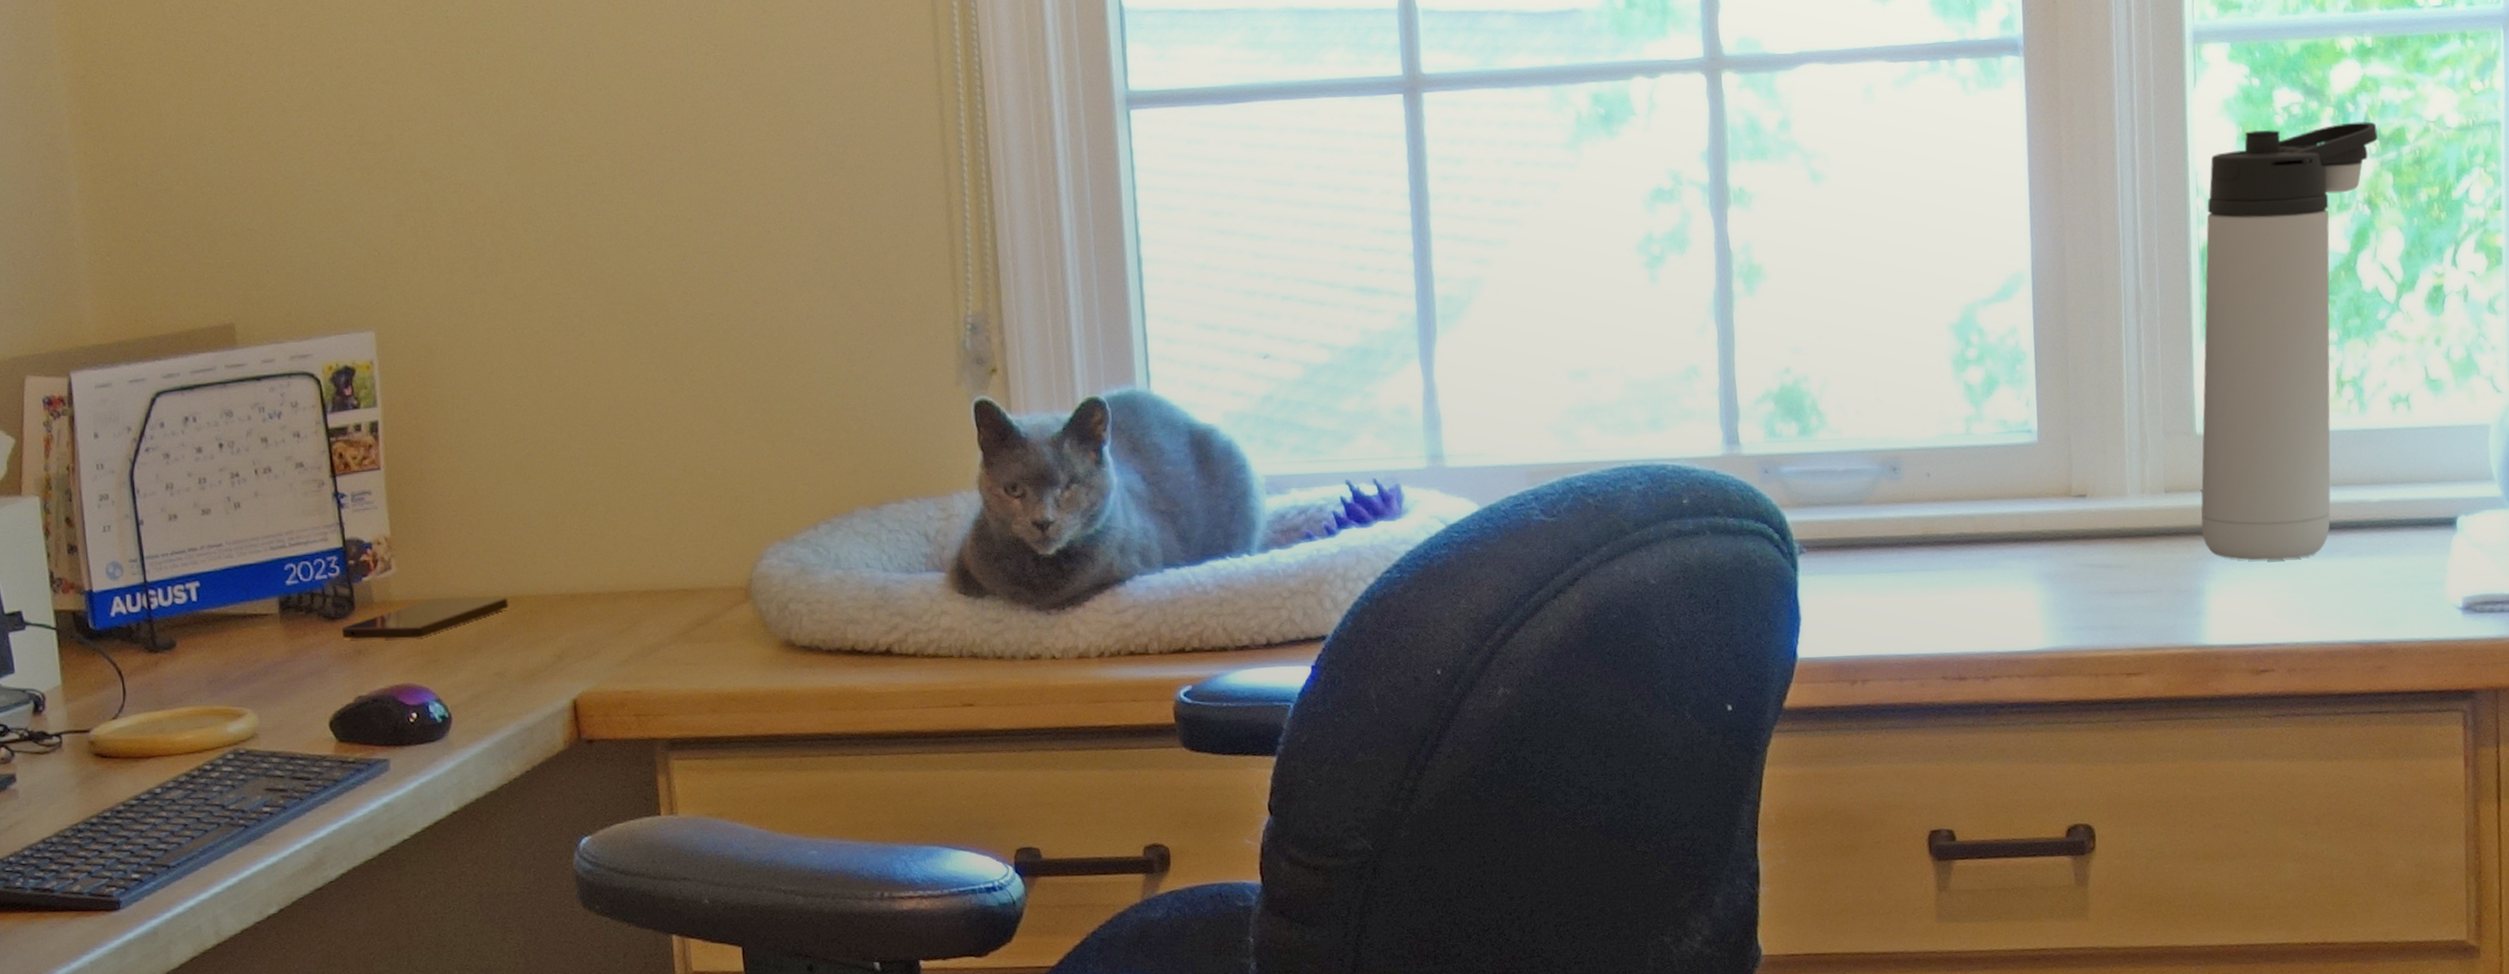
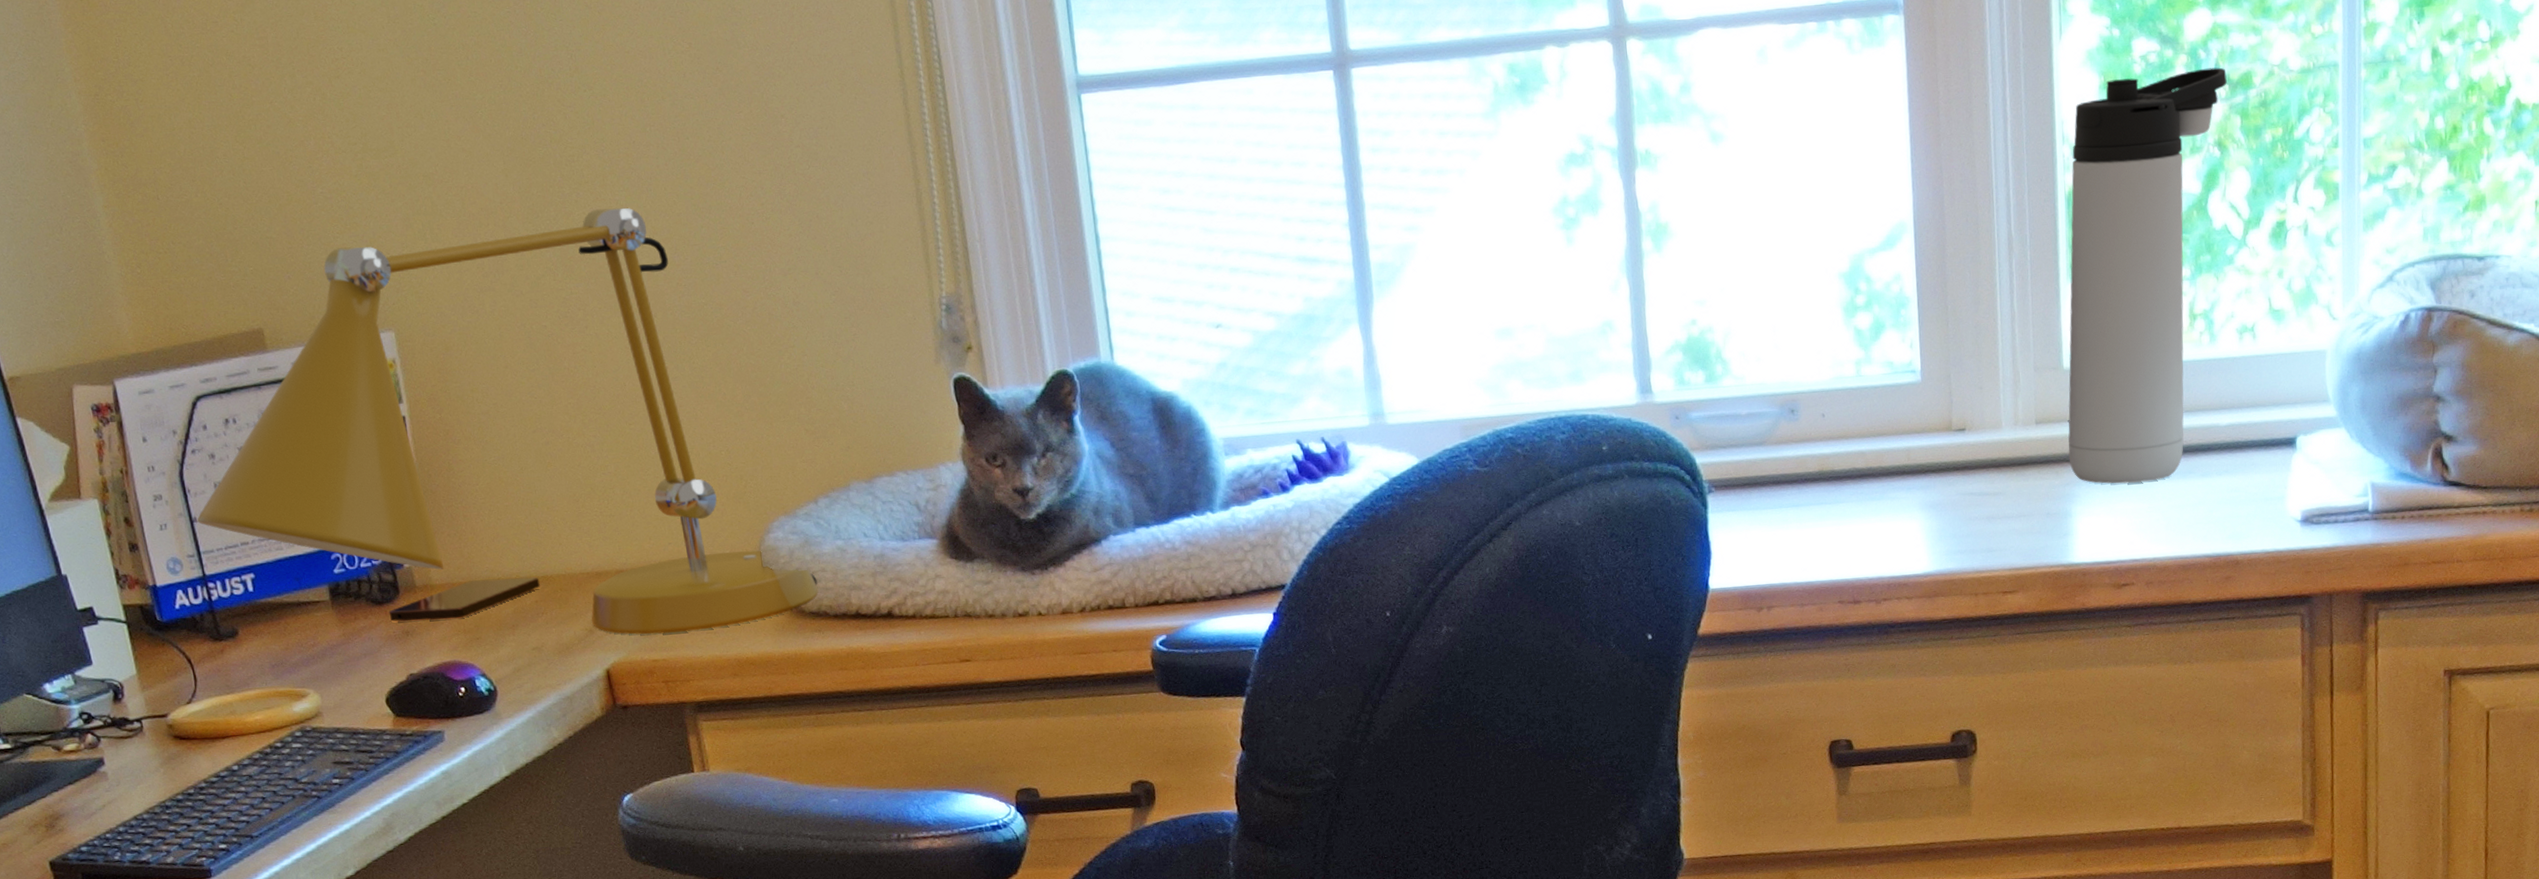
table lamp: none [143,211,812,663] -> present [196,207,819,635]

